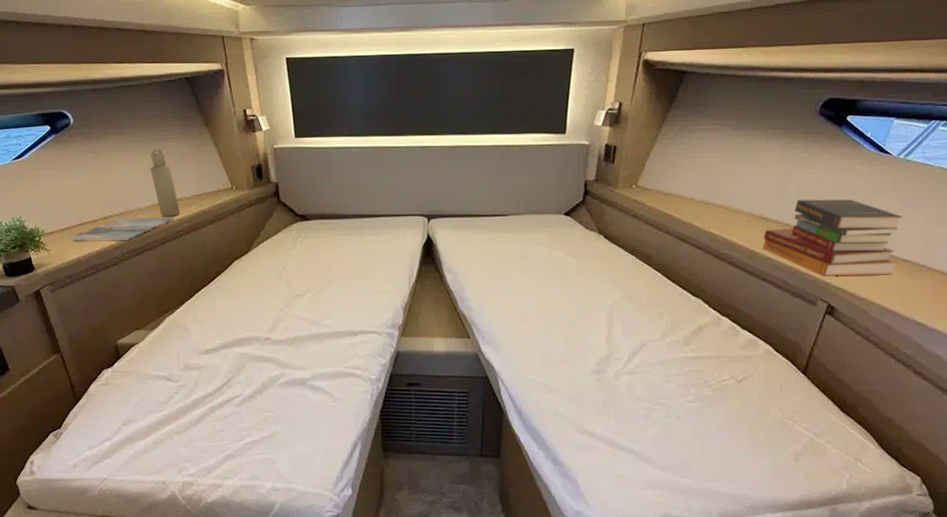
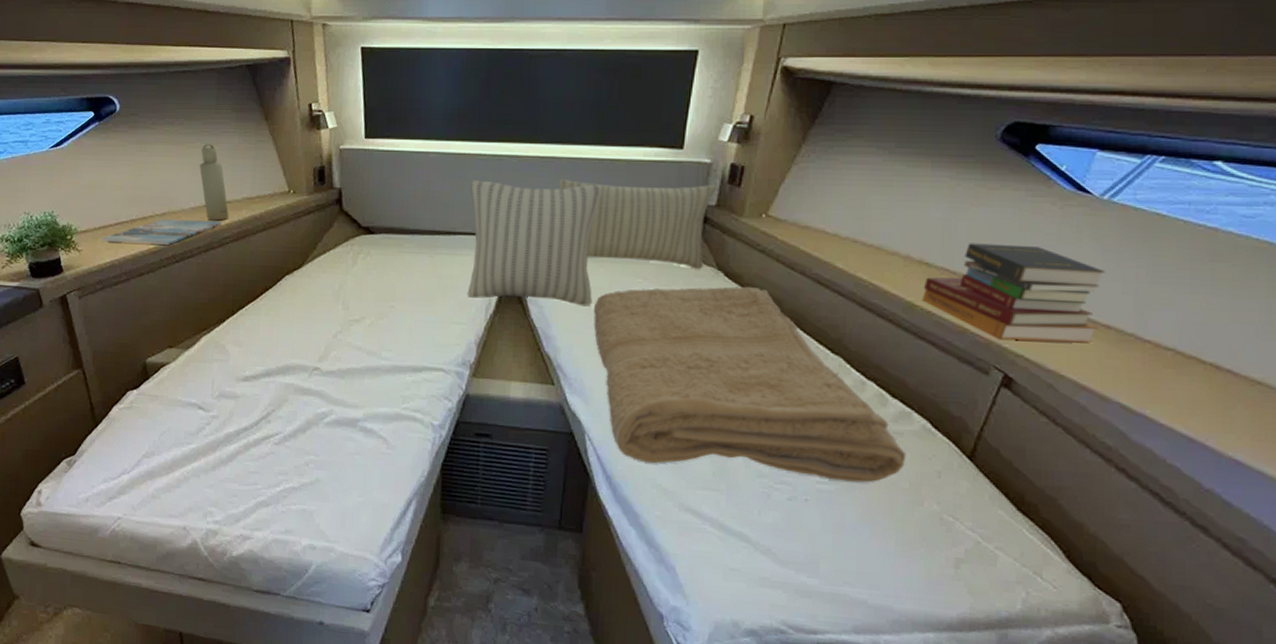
pillow: none [389,168,501,271] -> present [467,180,603,307]
pillow: none [463,163,594,233] -> present [558,178,715,268]
towel: none [498,245,754,399] -> present [593,286,905,483]

